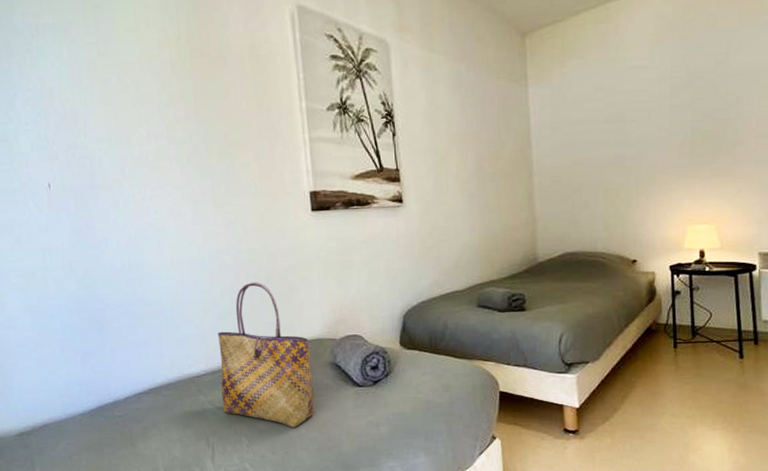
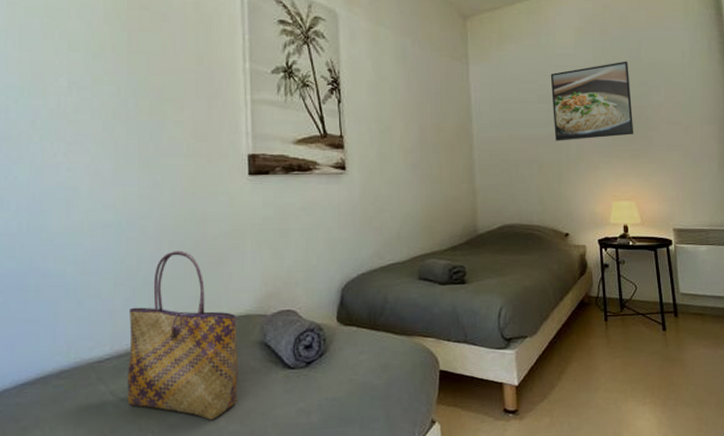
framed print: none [620,68,717,163] -> present [550,61,634,141]

